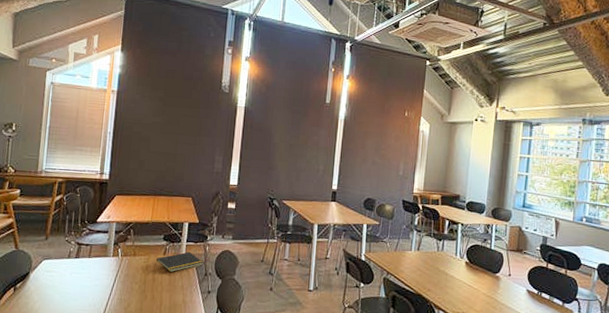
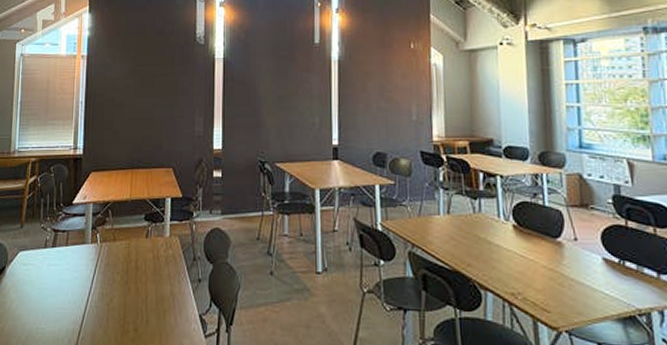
notepad: present [155,252,203,272] -> none [137,232,190,258]

